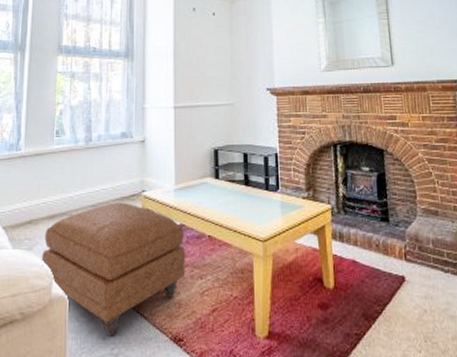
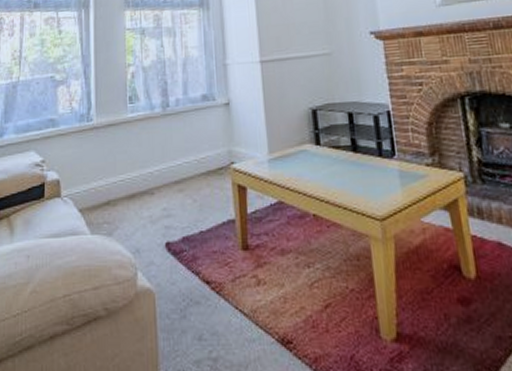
ottoman: present [41,202,186,337] -> none [122,177,289,337]

